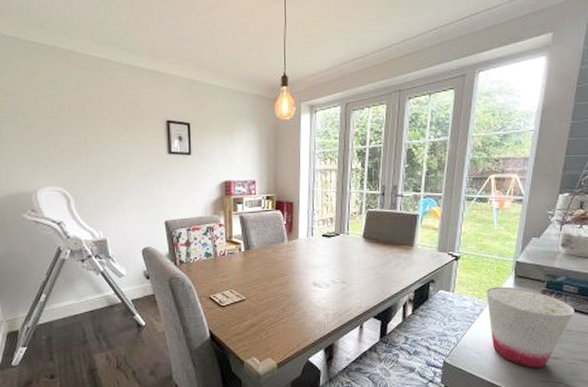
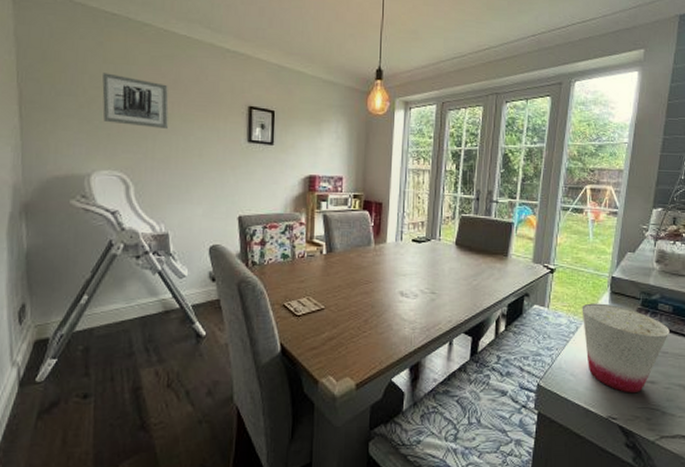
wall art: none [38,99,97,147] -> present [102,73,169,130]

